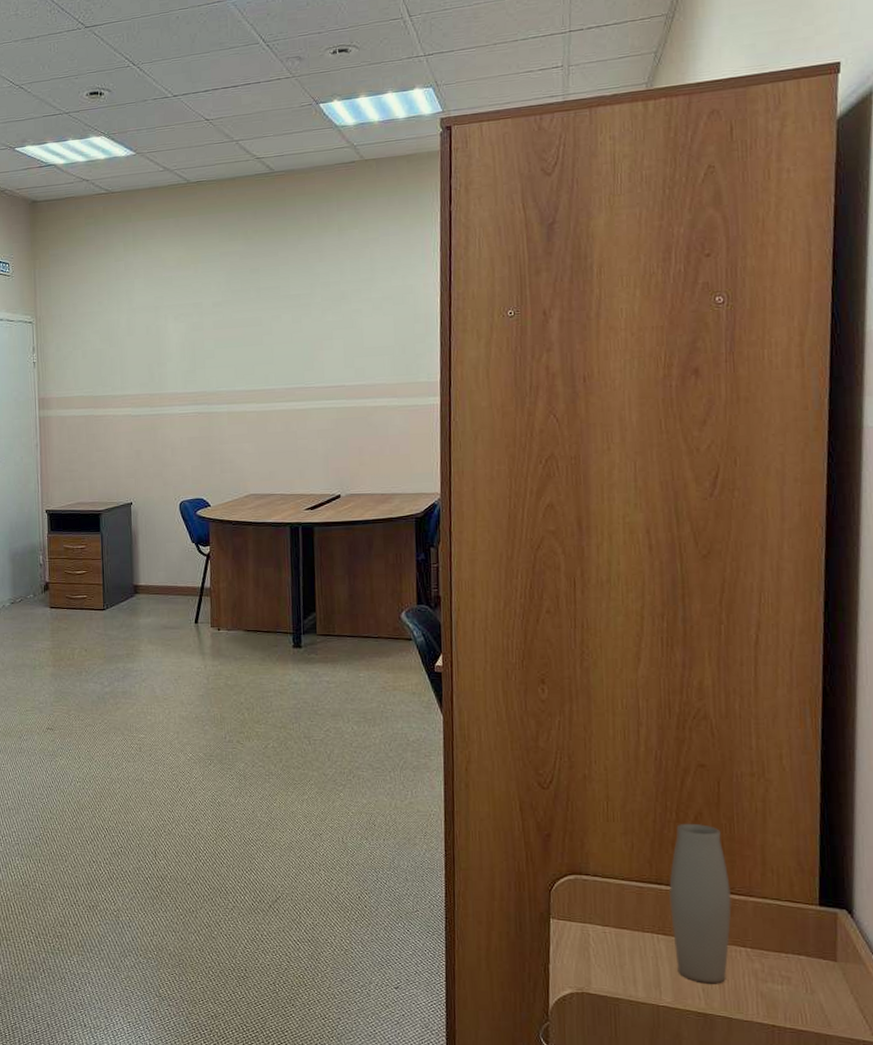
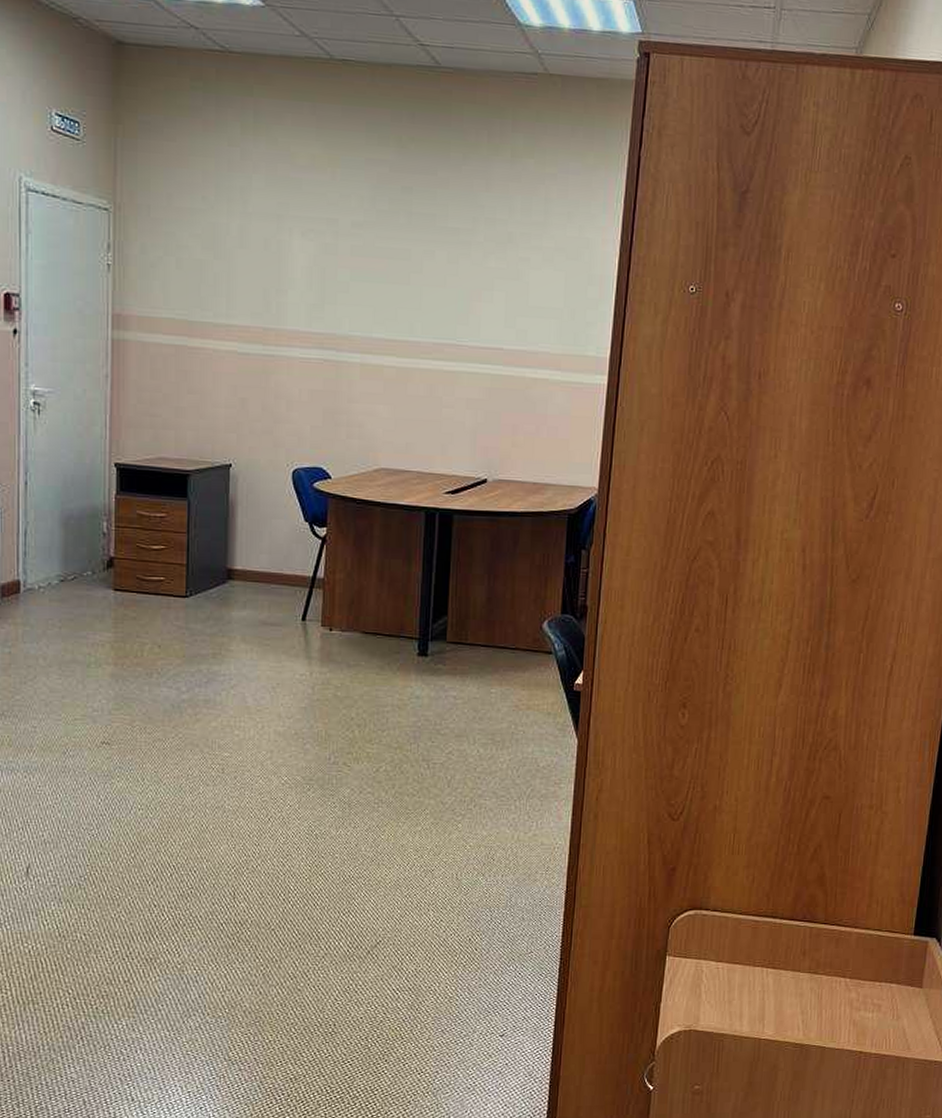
vase: present [669,823,732,984] -> none [781,855,839,1015]

